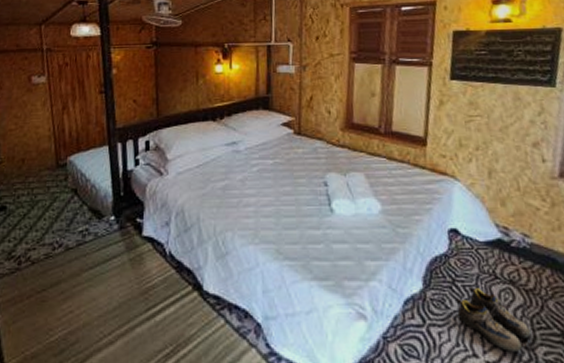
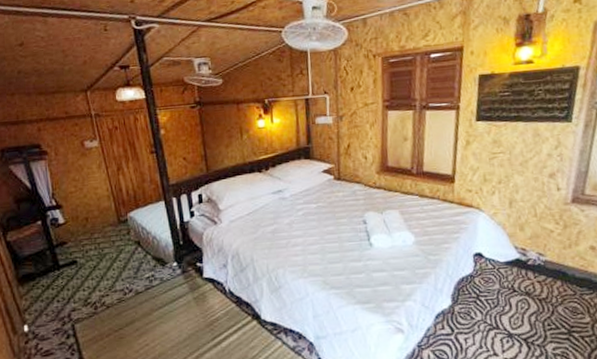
shoe: present [455,287,531,352] -> none [479,300,543,349]

